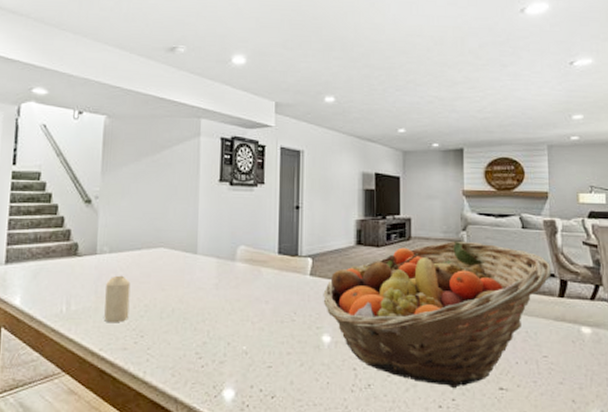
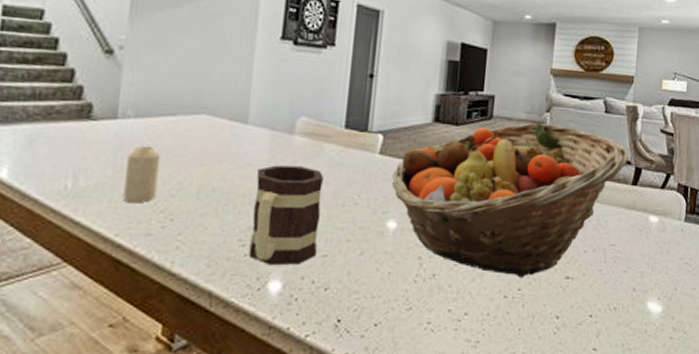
mug: none [205,288,263,375] -> present [249,165,323,265]

